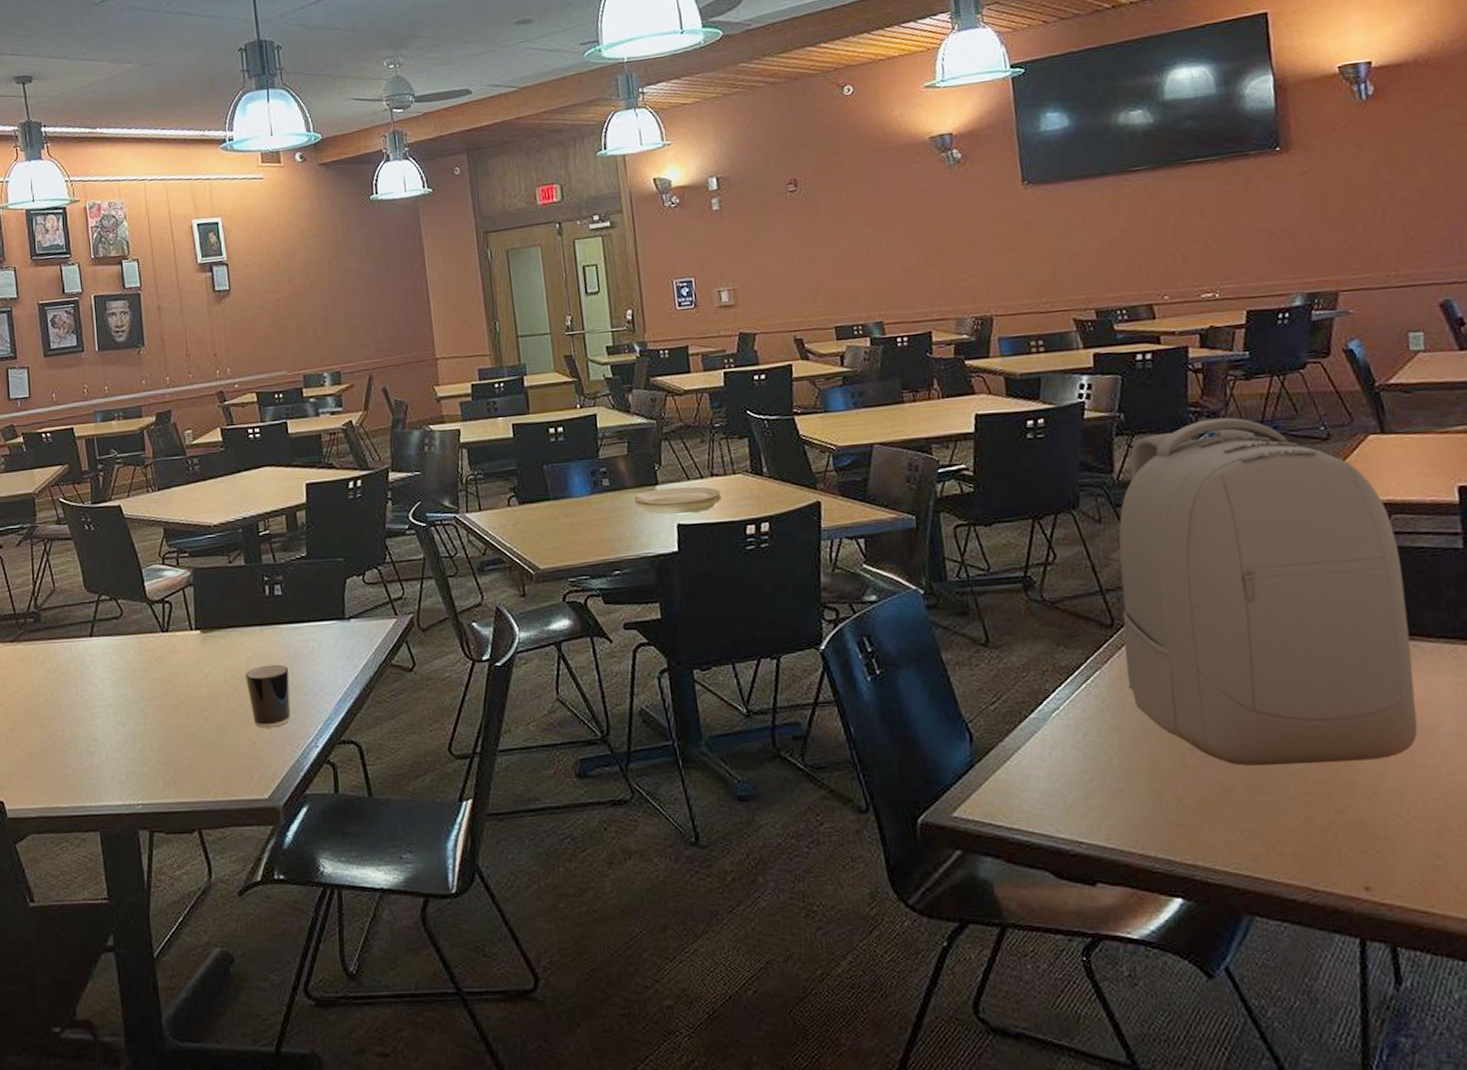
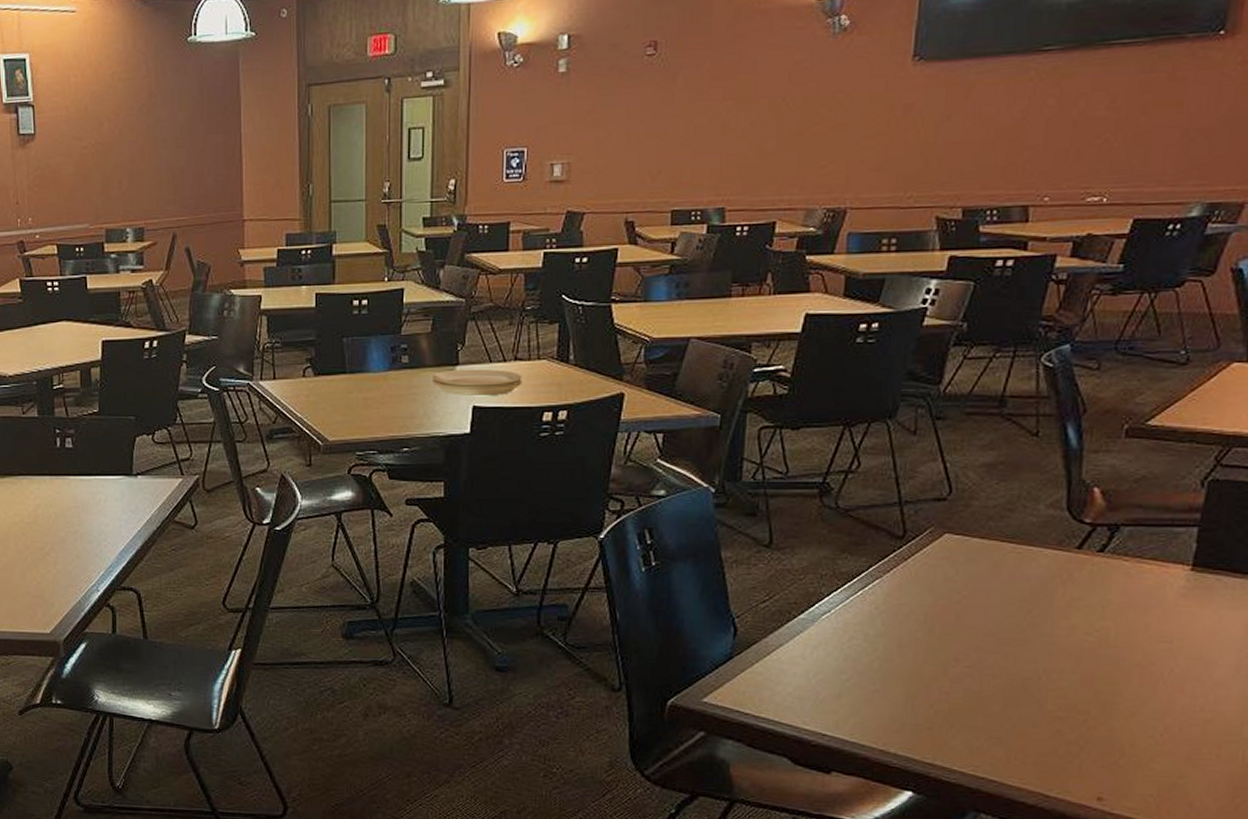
mug: present [244,664,291,728] -> none [33,513,76,570]
backpack: present [1118,417,1418,766] -> none [906,334,1231,684]

